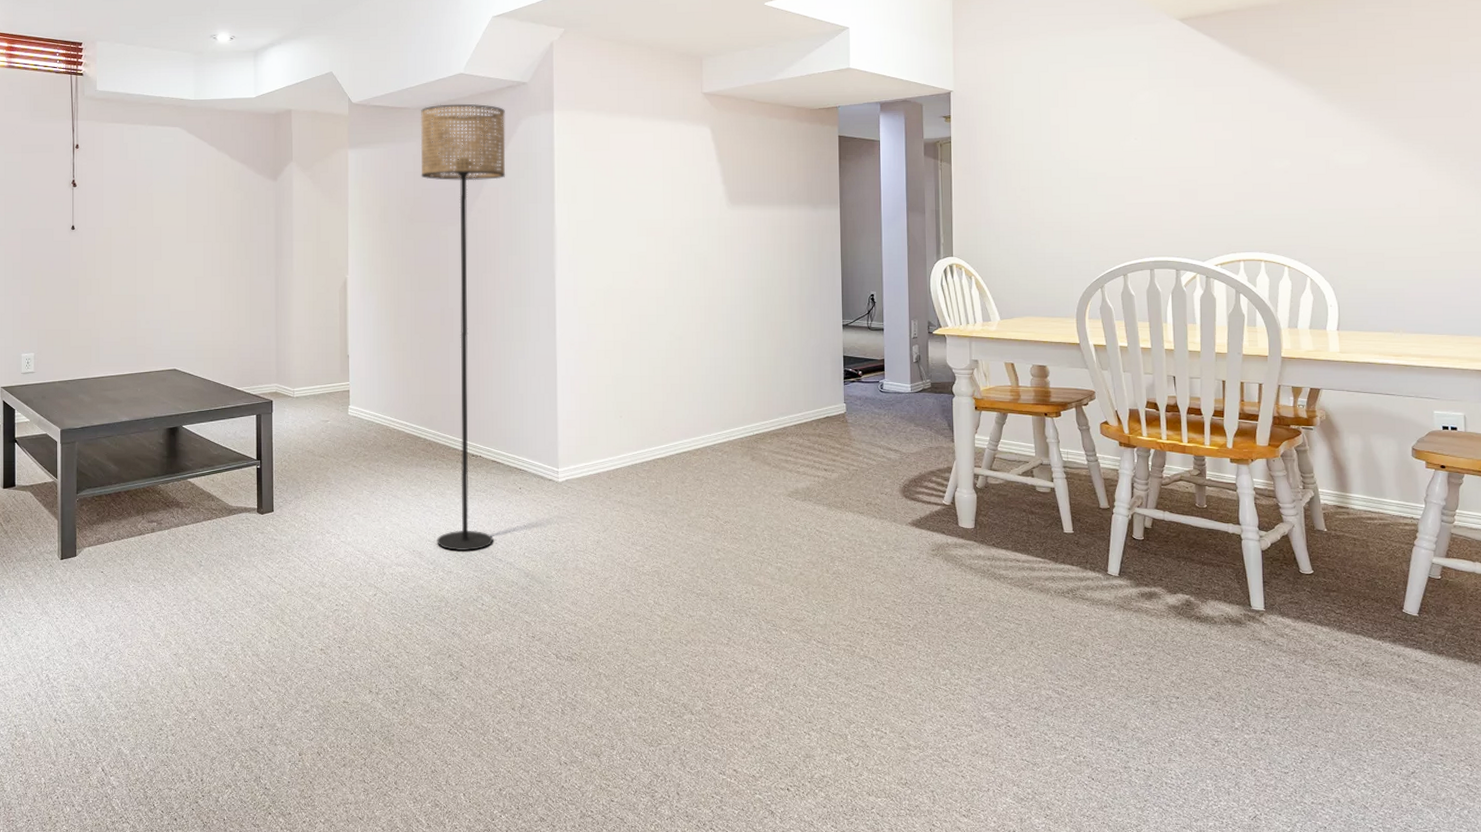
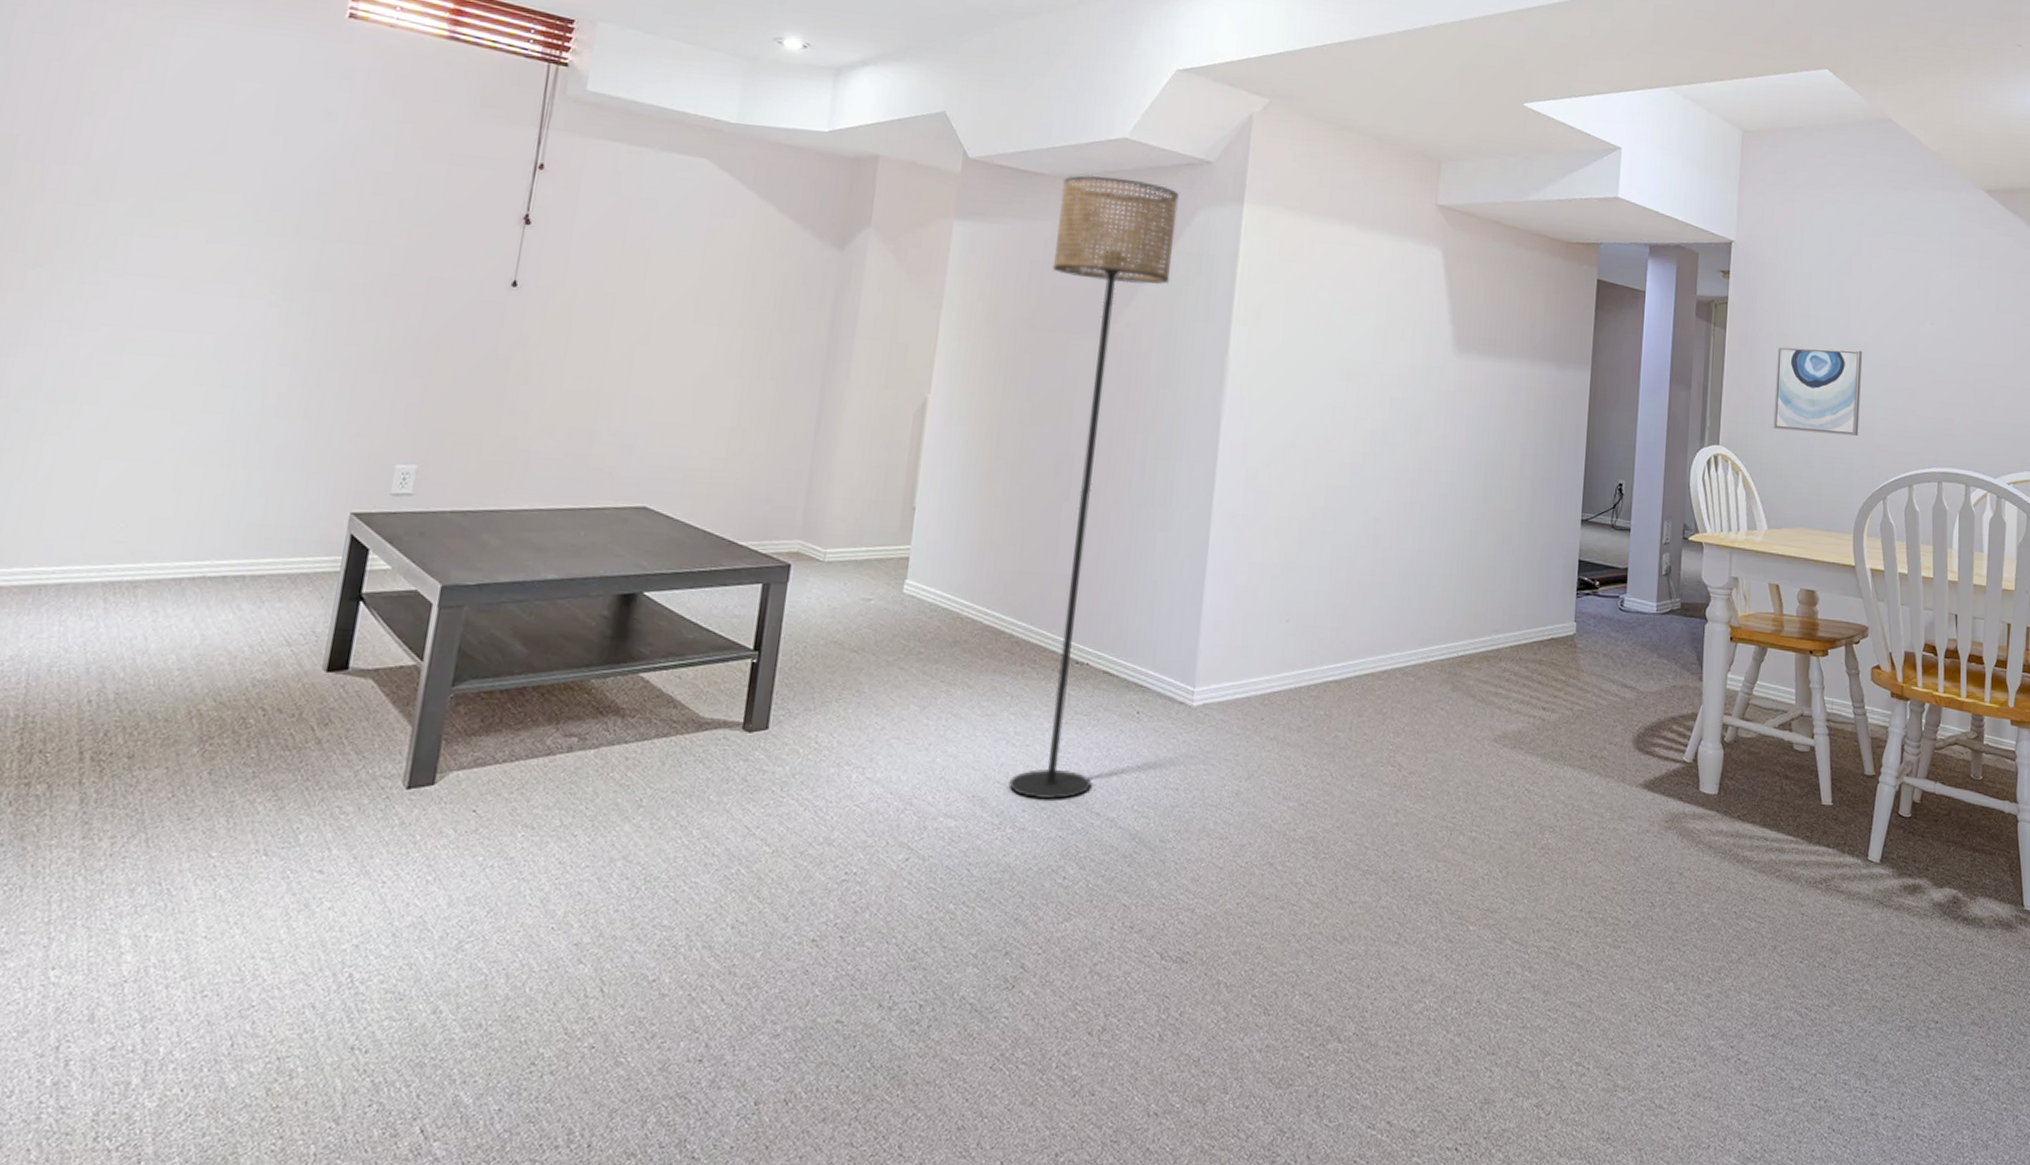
wall art: none [998,168,1075,239] -> present [1773,346,1862,437]

